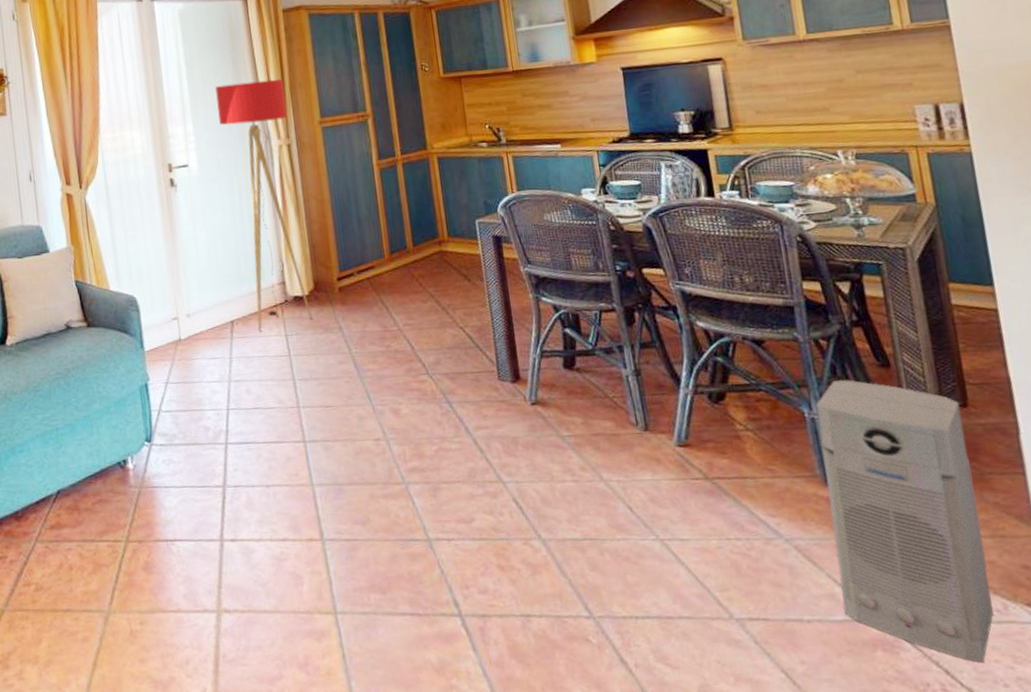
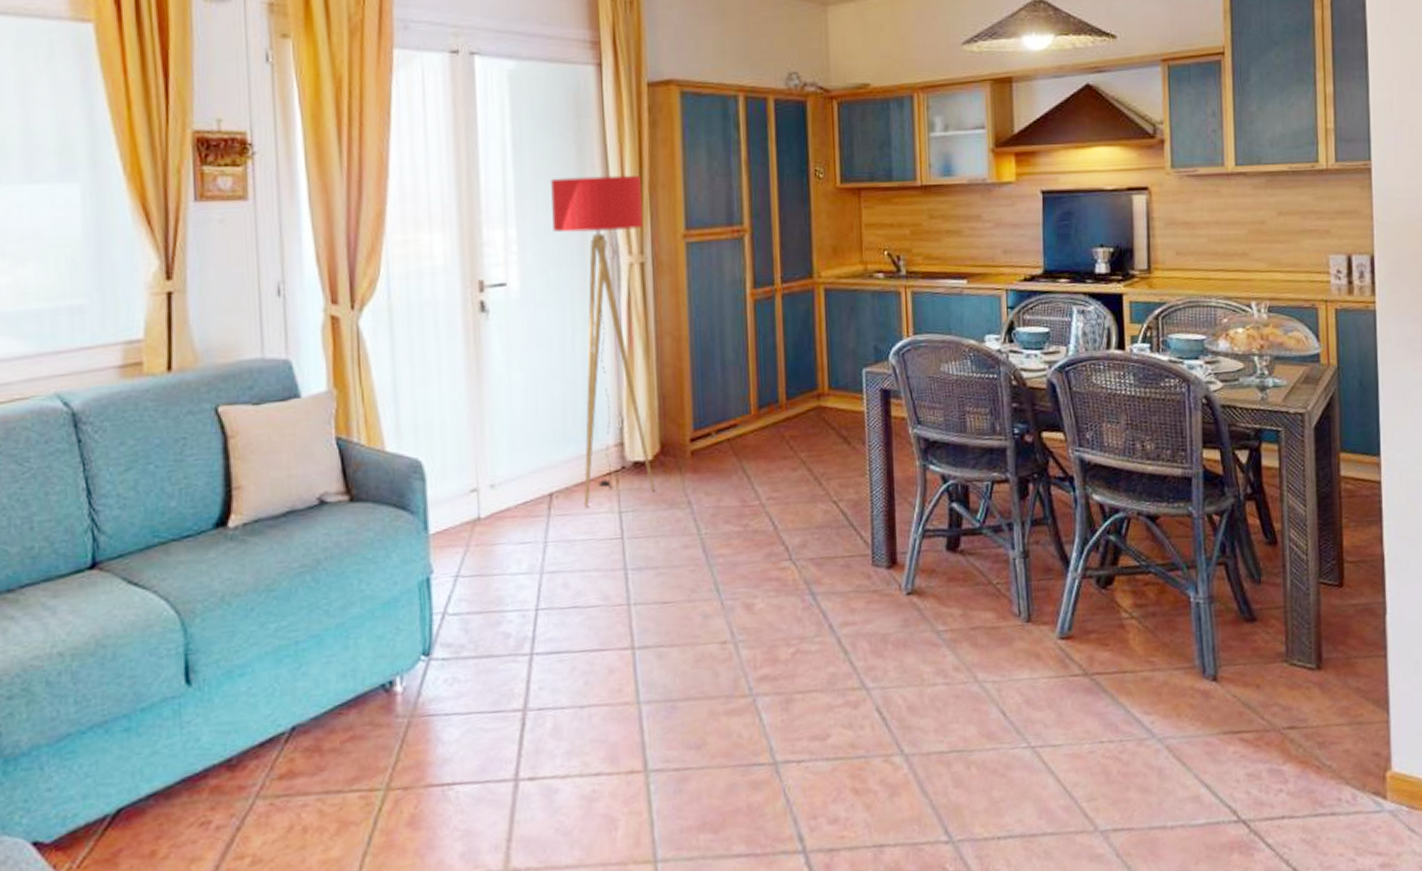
air purifier: present [815,379,994,663] -> none [1202,559,1343,858]

